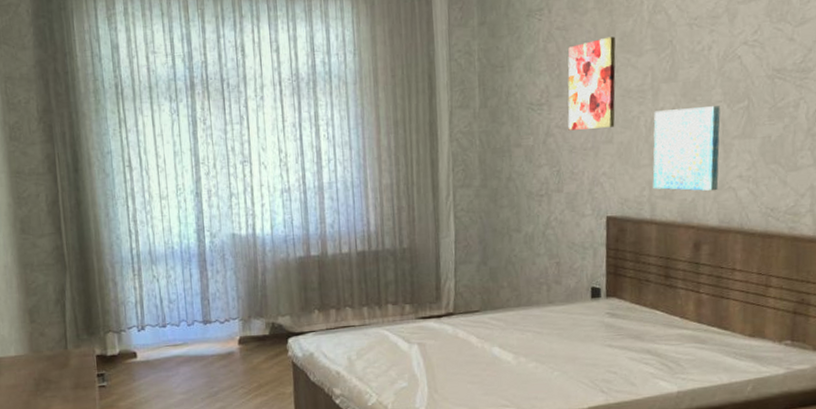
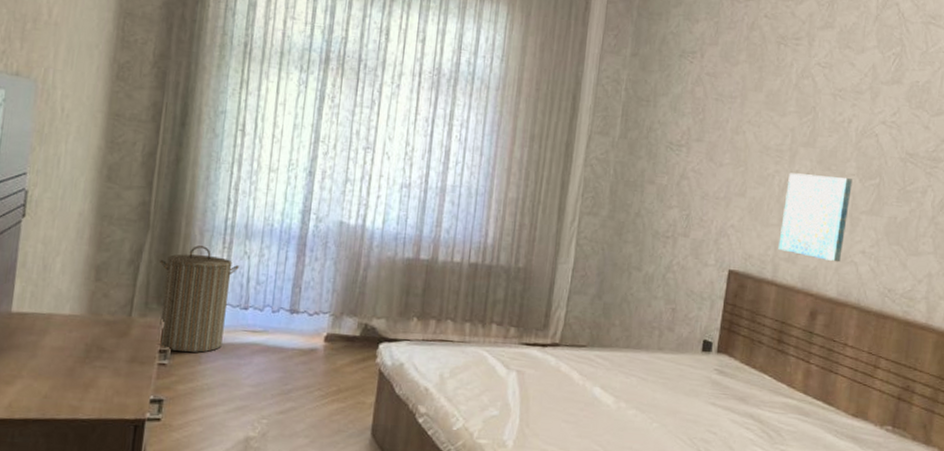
laundry hamper: none [80,277,151,374] -> present [159,245,239,353]
wall art: present [568,36,616,131] -> none [704,91,761,181]

